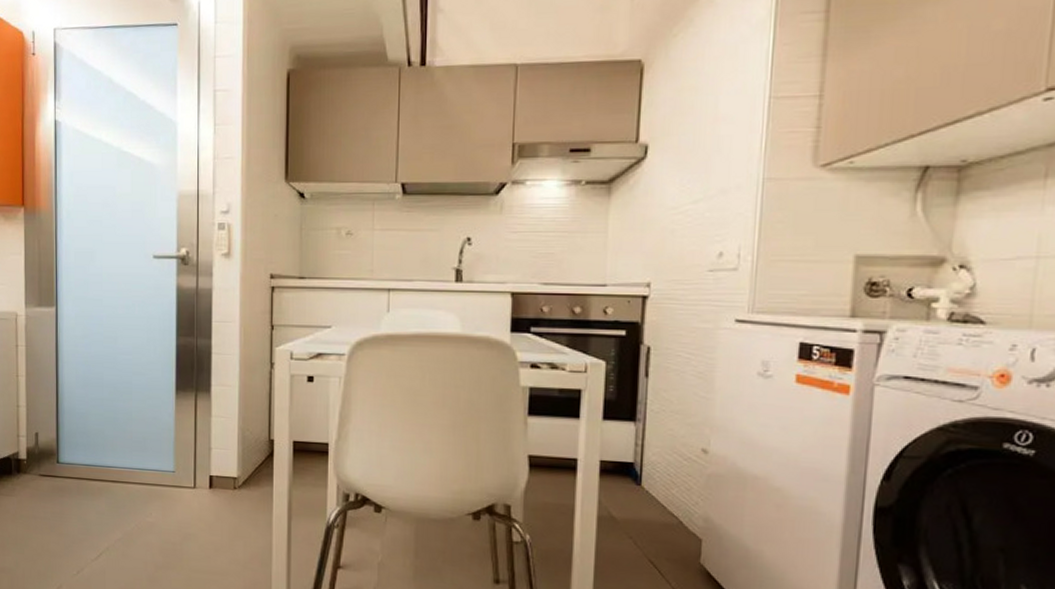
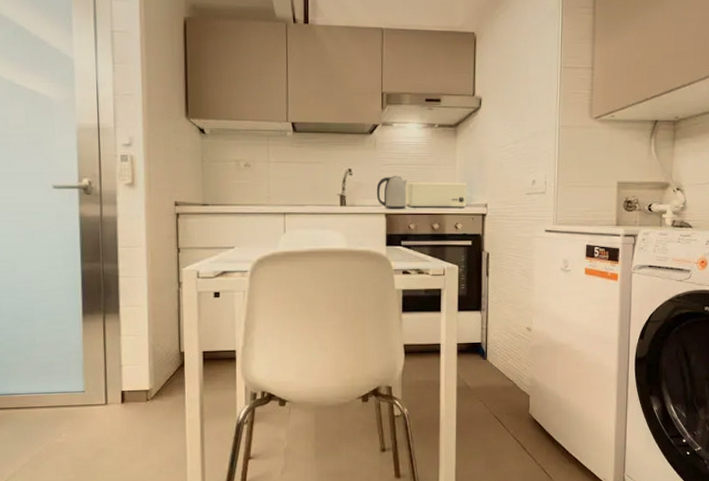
kettle: none [500,245,542,289] -> present [376,175,407,210]
toaster: none [537,254,624,290] -> present [405,182,468,210]

